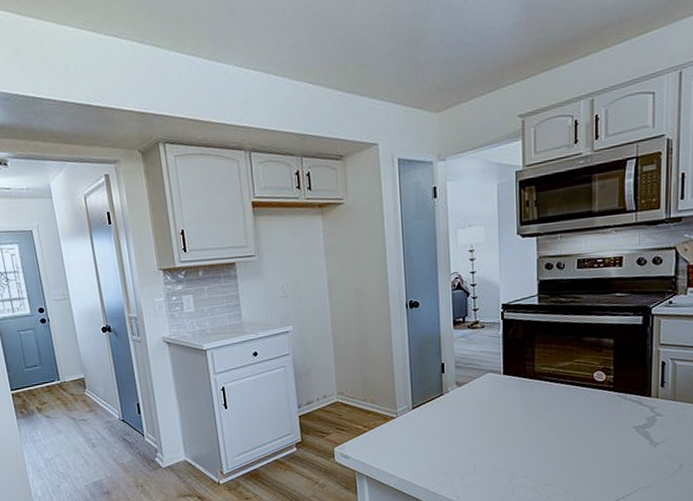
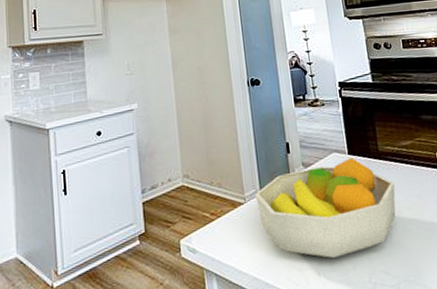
fruit bowl: none [407,377,546,466] -> present [255,157,396,259]

